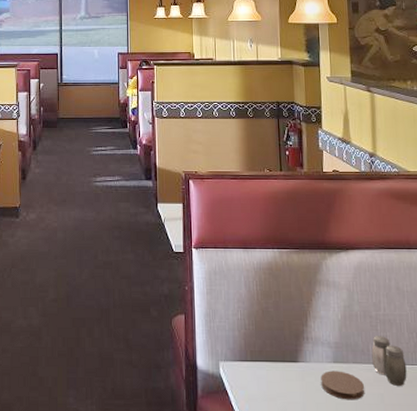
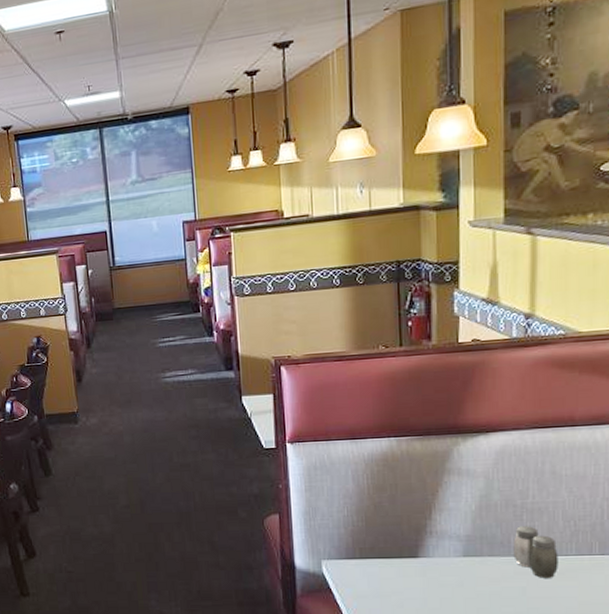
coaster: present [321,370,365,400] -> none [446,565,503,595]

